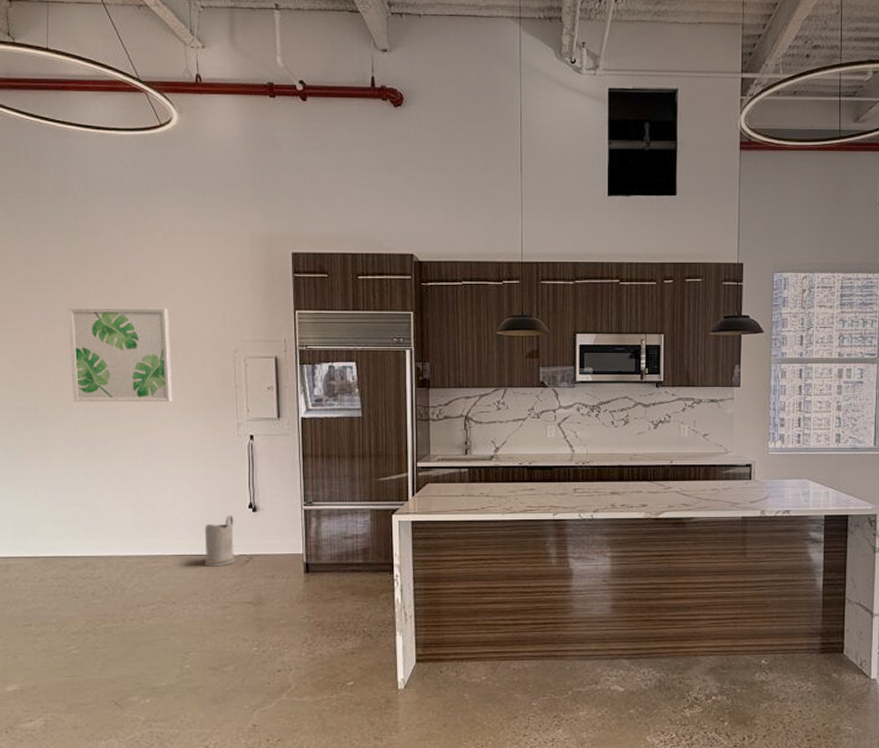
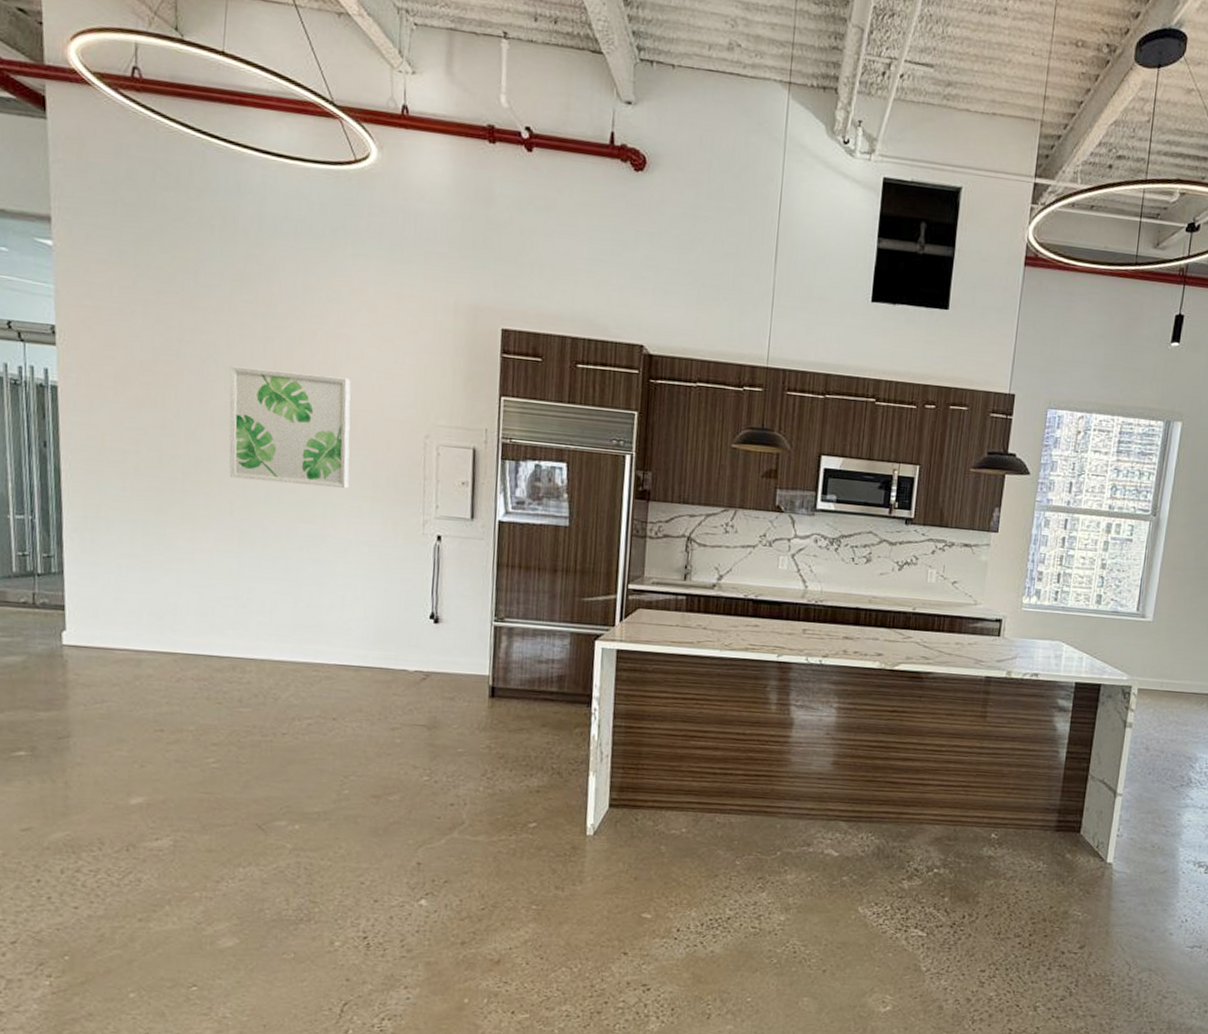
jug: present [204,515,236,567] -> none [373,624,412,682]

